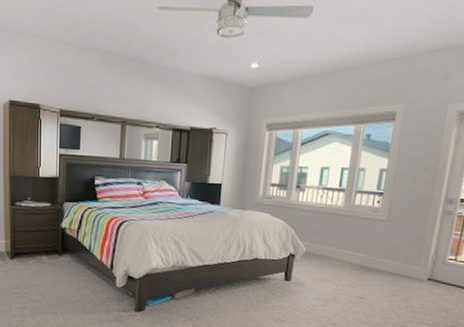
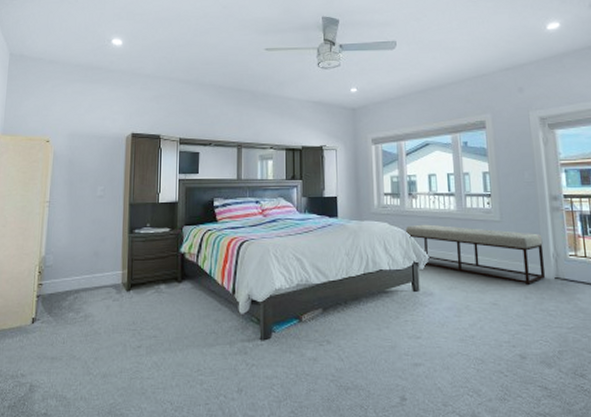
bench: none [286,218,426,283] -> present [405,224,546,285]

